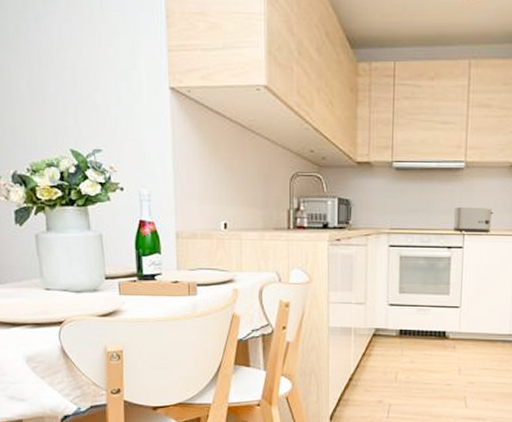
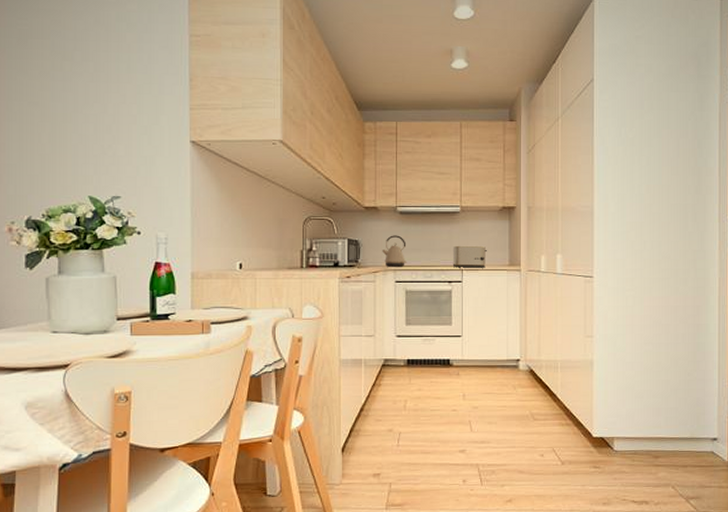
kettle: none [375,194,403,231] -> present [382,235,408,268]

